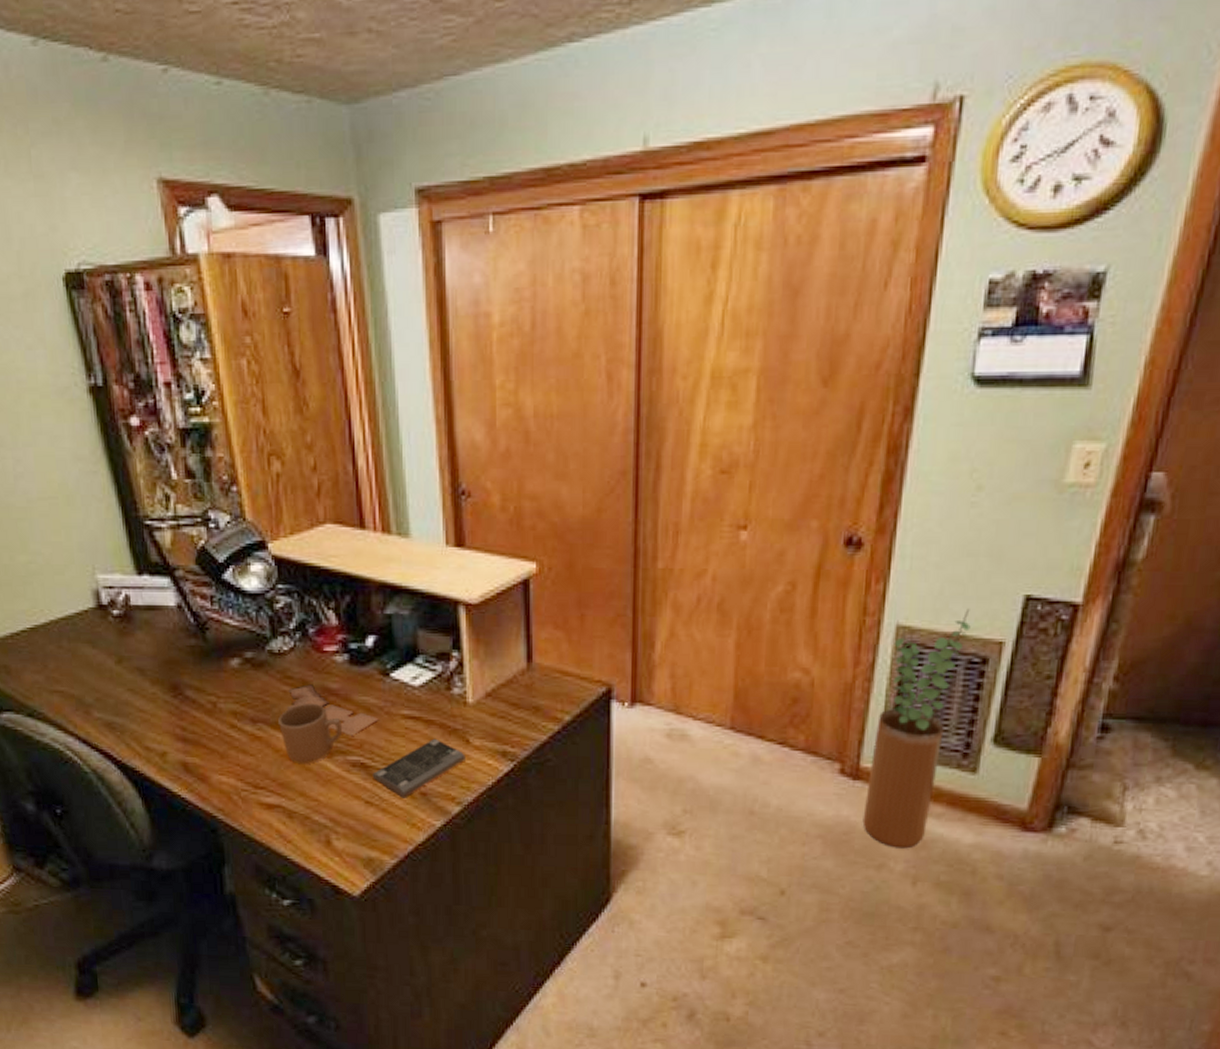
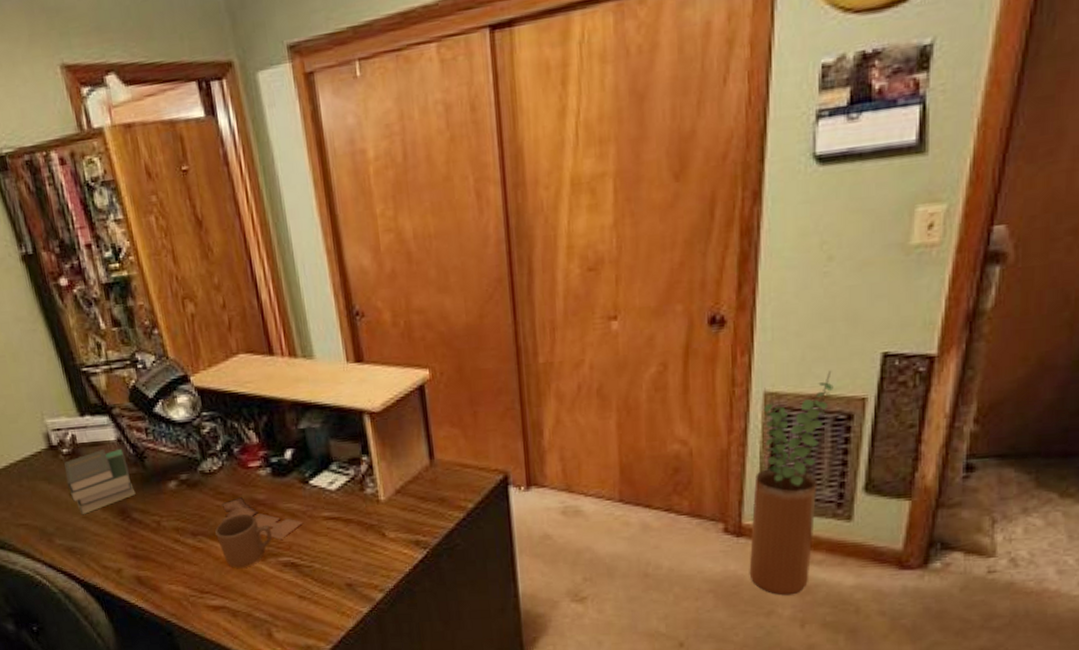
books: none [113,615,192,686] -> present [64,448,136,514]
calculator: present [372,738,465,798] -> none [302,535,383,590]

